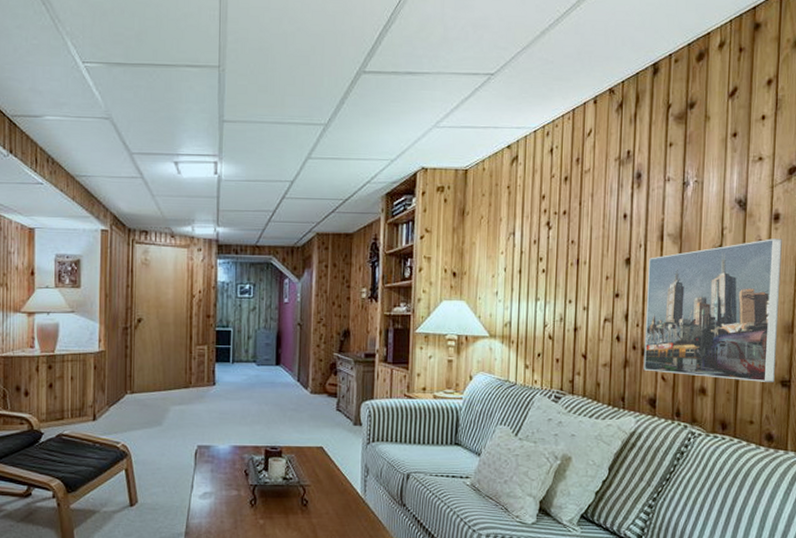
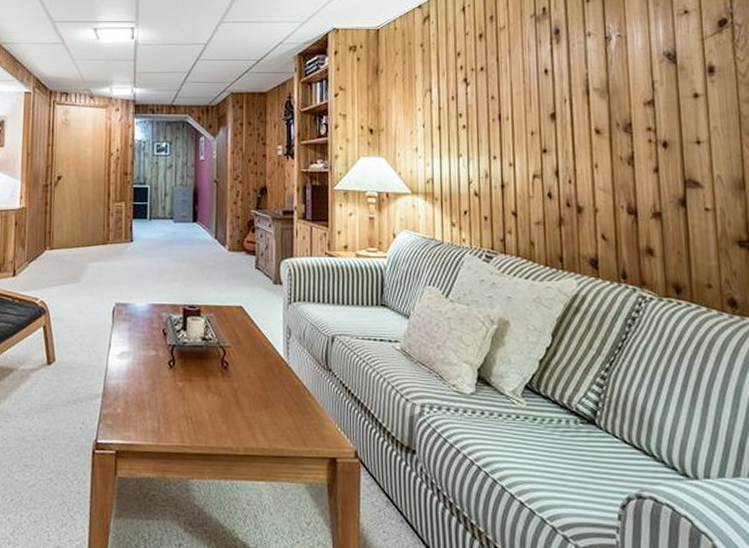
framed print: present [643,238,782,382] -> none [576,91,731,242]

